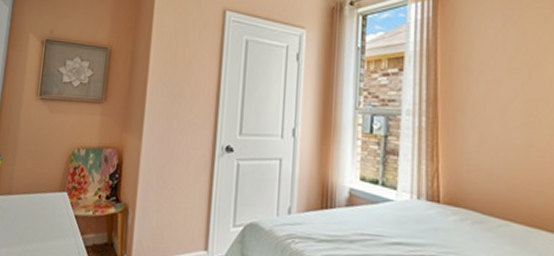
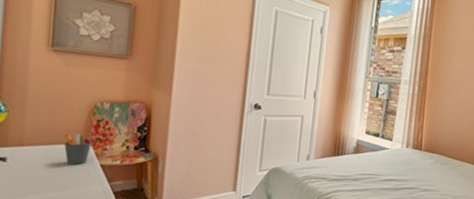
pen holder: none [44,181,69,216] -> present [64,133,93,166]

